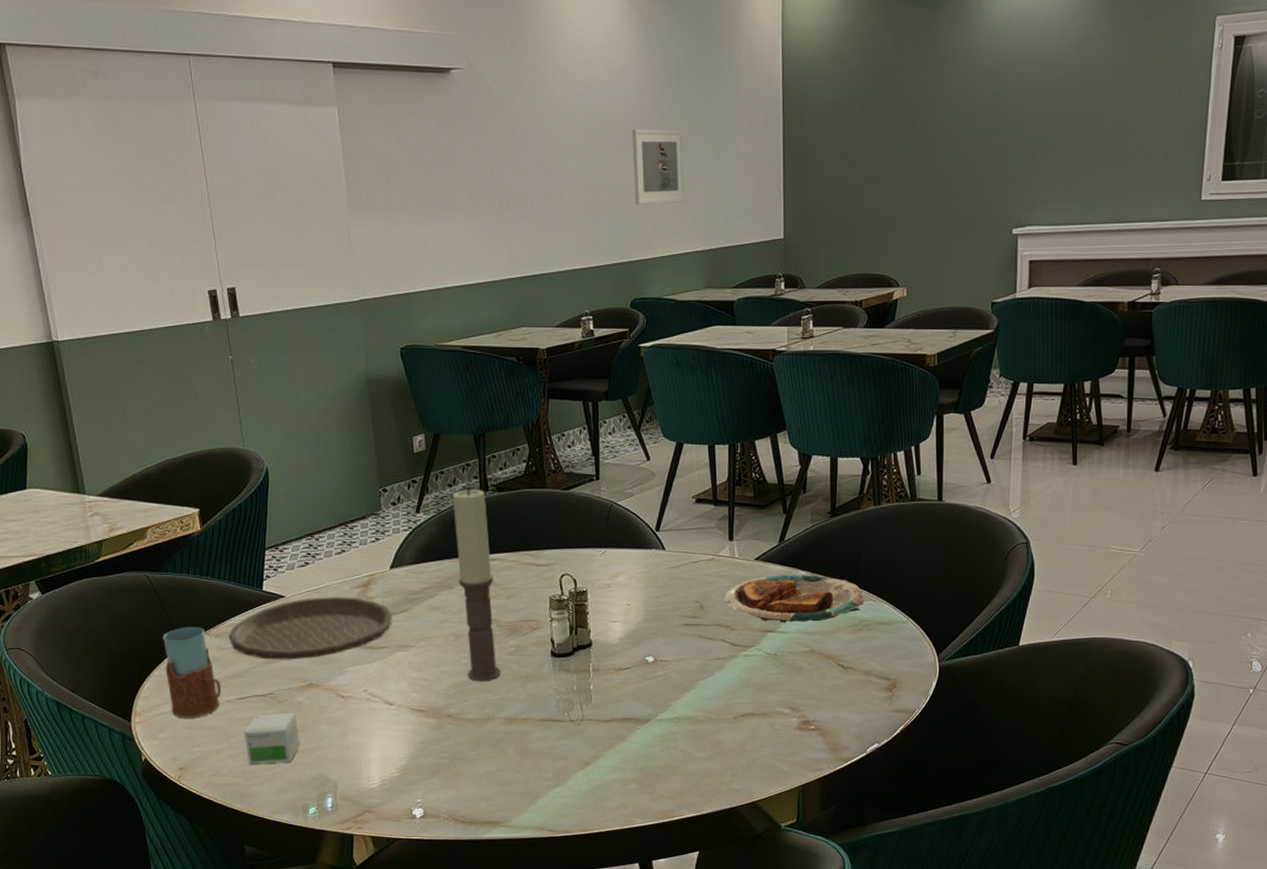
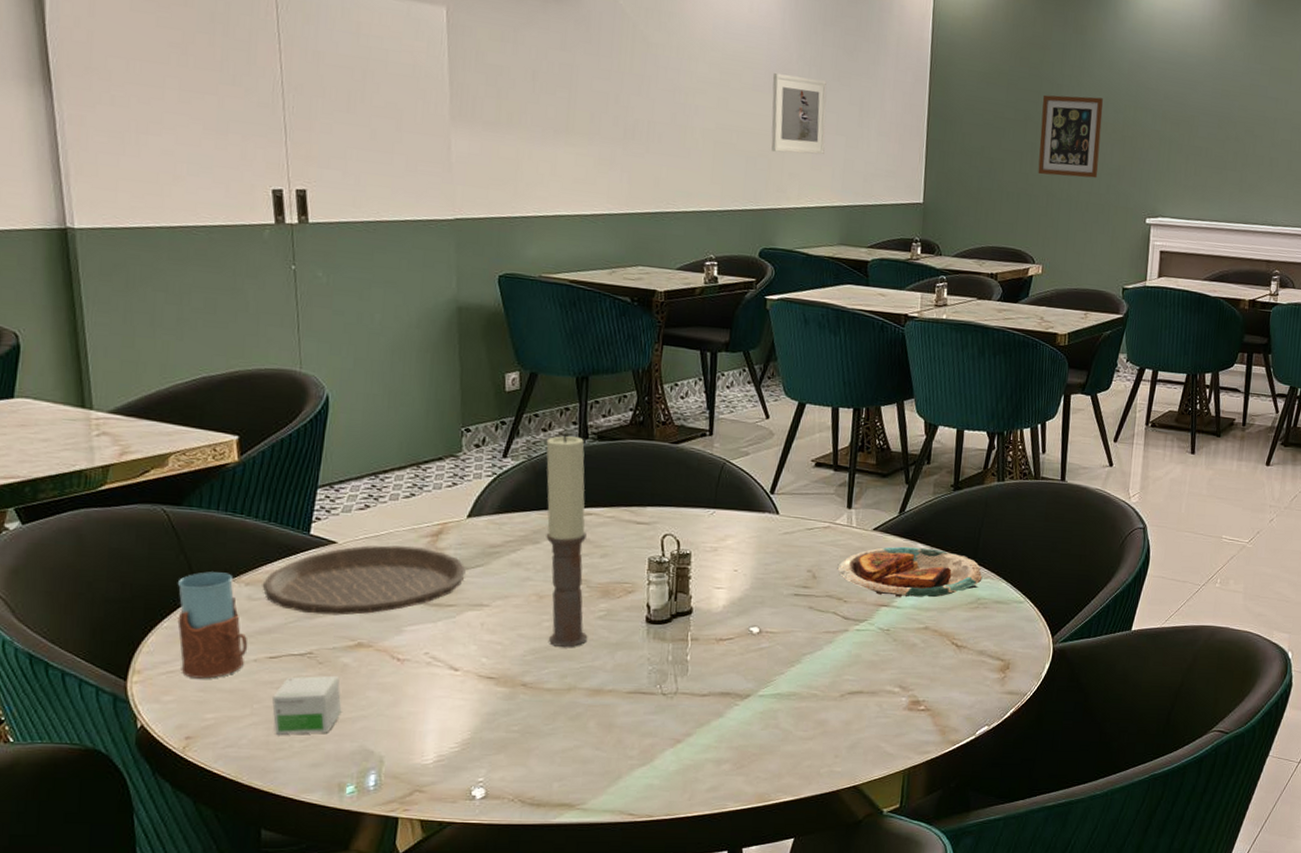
wall art: none [897,111,961,197] -> present [1038,95,1104,179]

